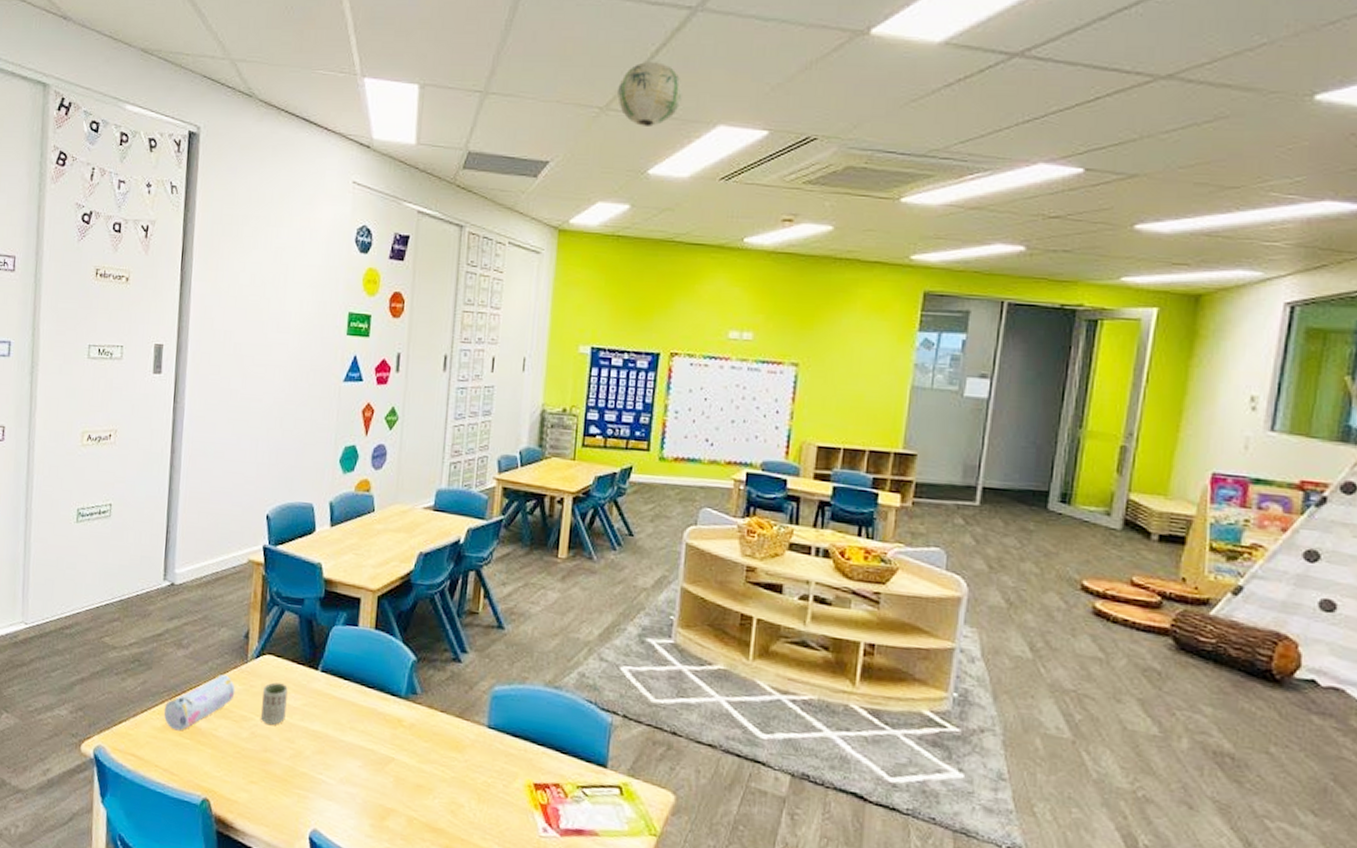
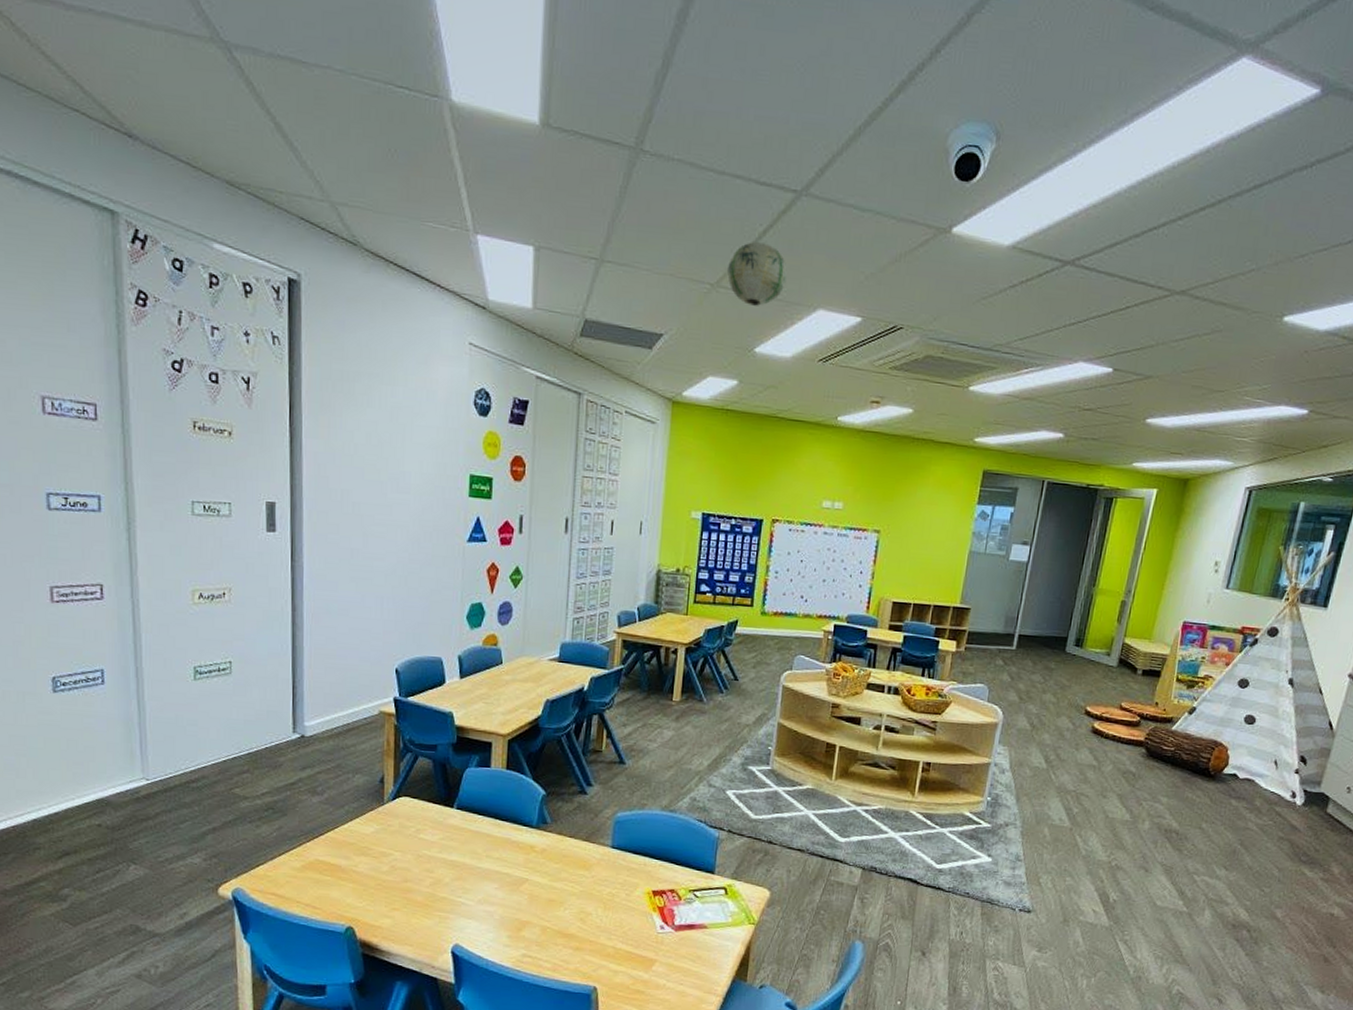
pencil case: present [163,674,236,731] -> none [302,817,373,870]
cup: present [261,682,288,726] -> none [400,821,425,859]

